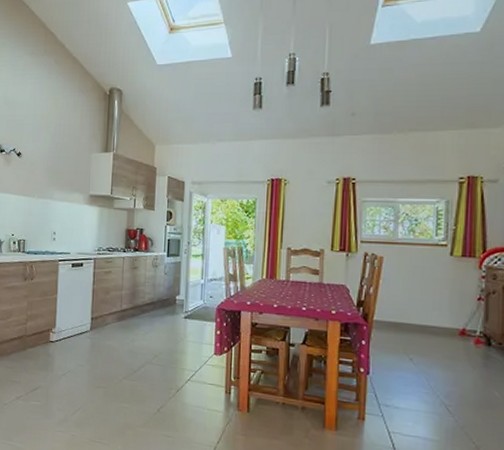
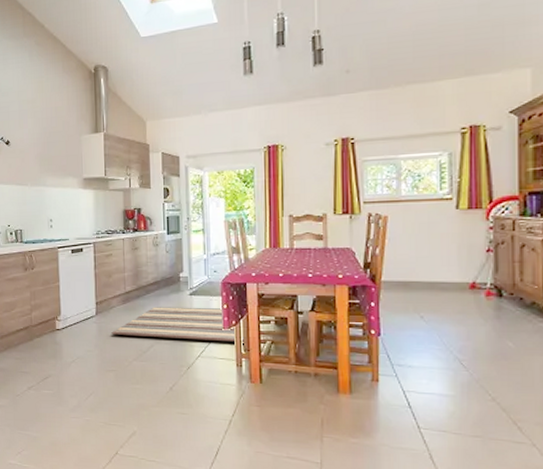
rug: none [104,327,256,371] -> present [111,307,264,343]

